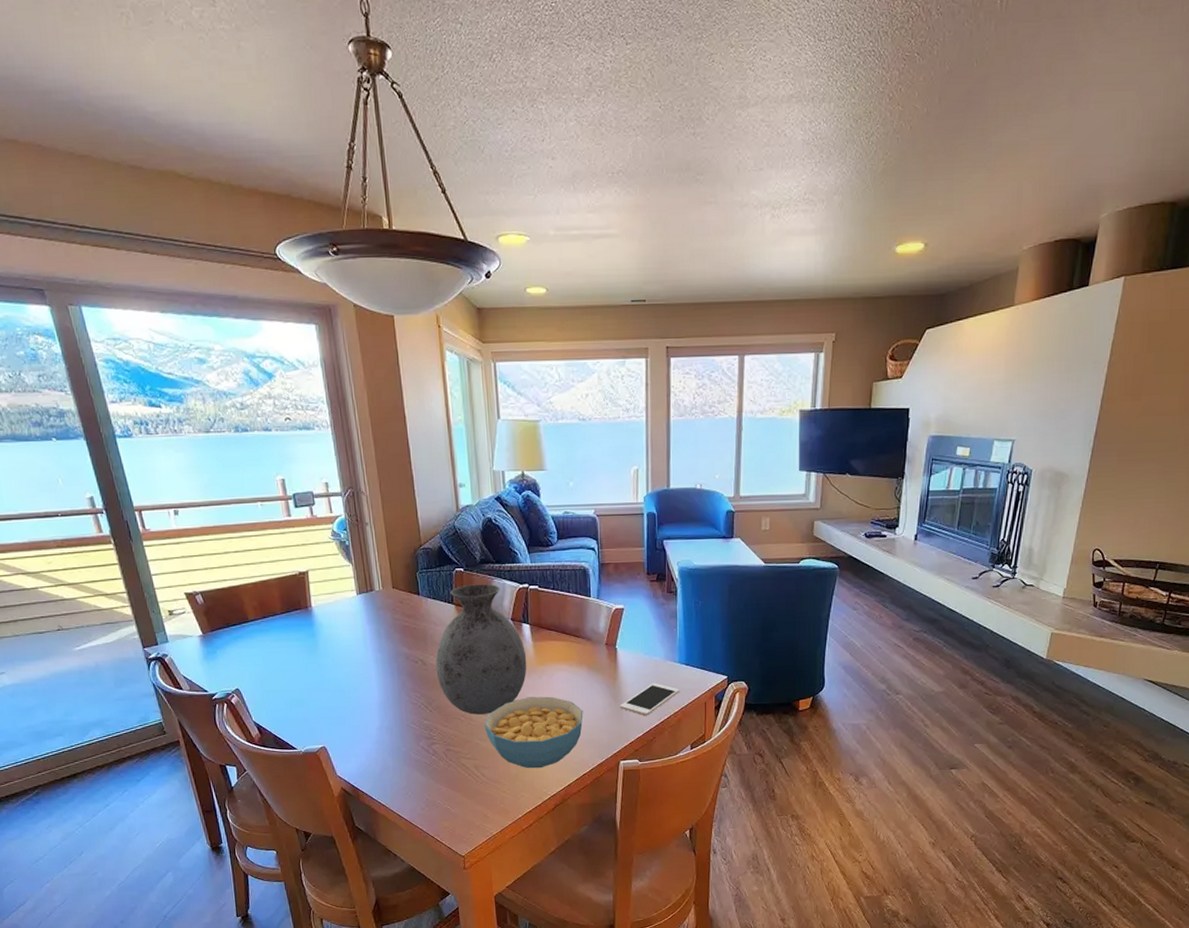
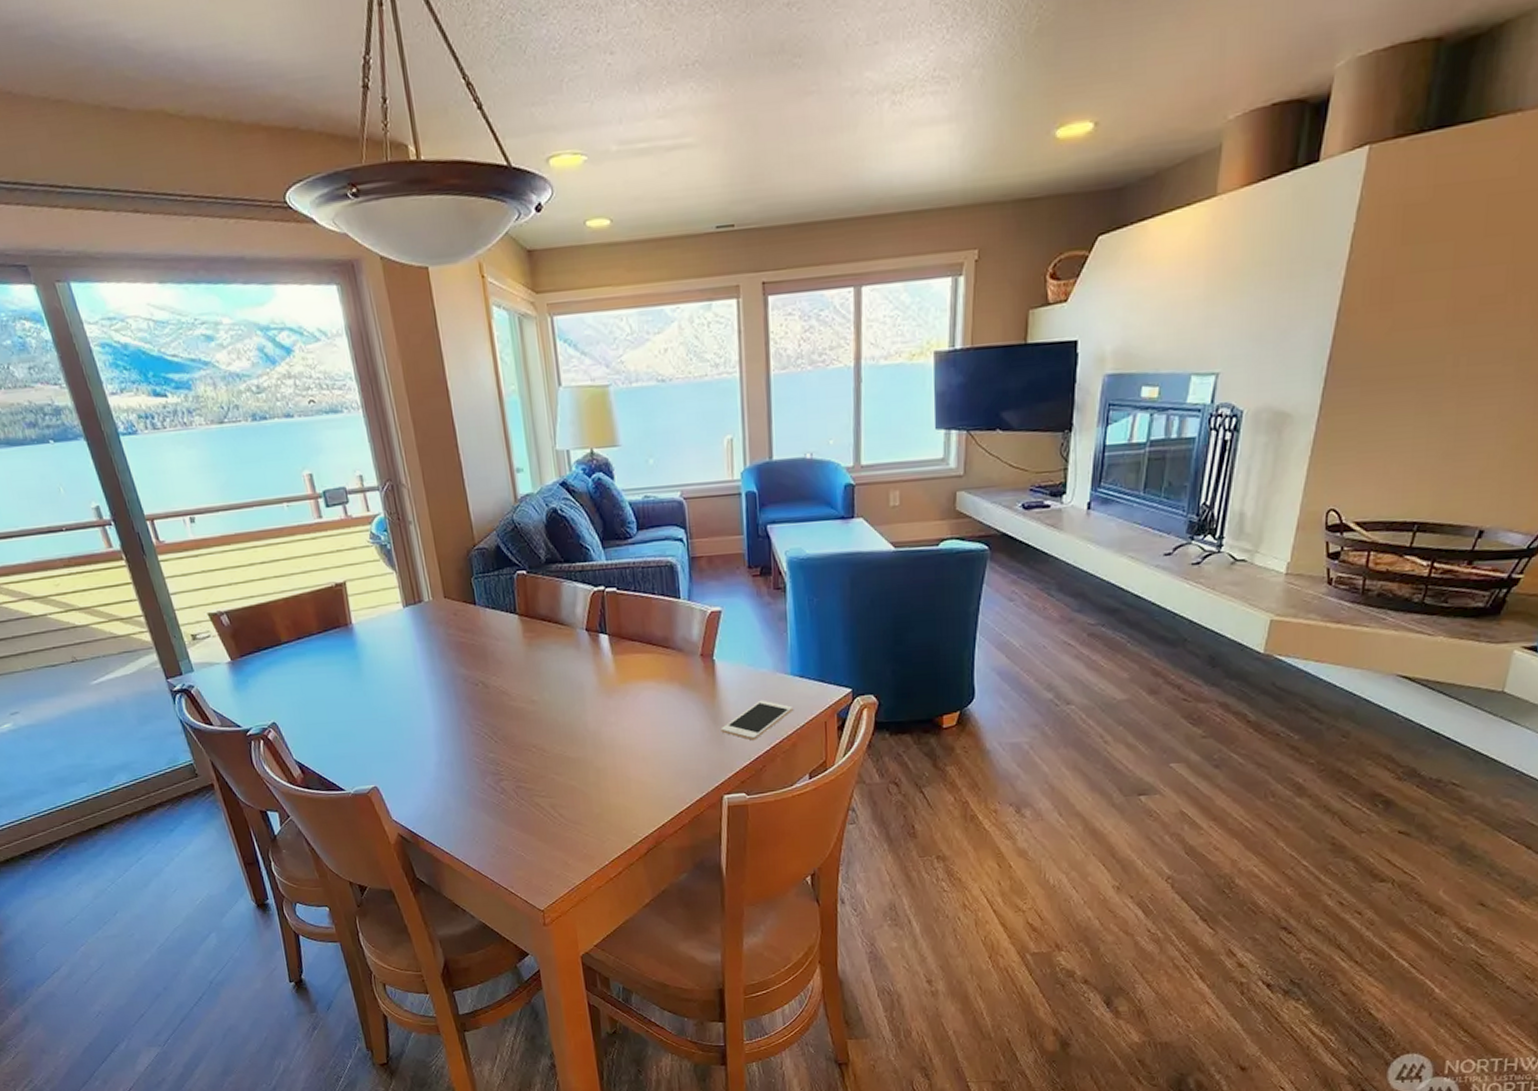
vase: present [435,584,527,715] -> none [498,588,608,745]
cereal bowl: present [484,696,583,769] -> none [559,720,677,807]

